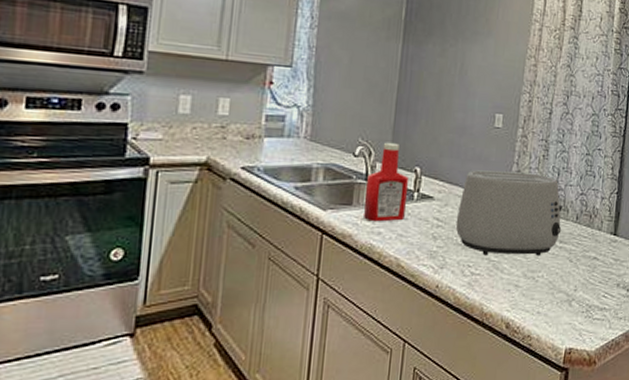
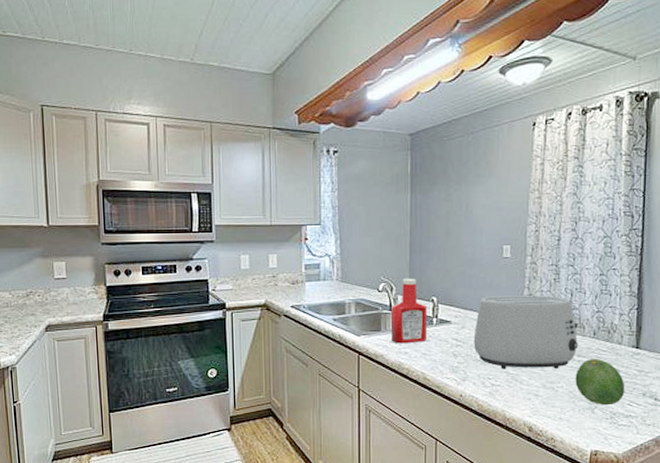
fruit: none [555,244,602,298] -> present [575,358,625,406]

